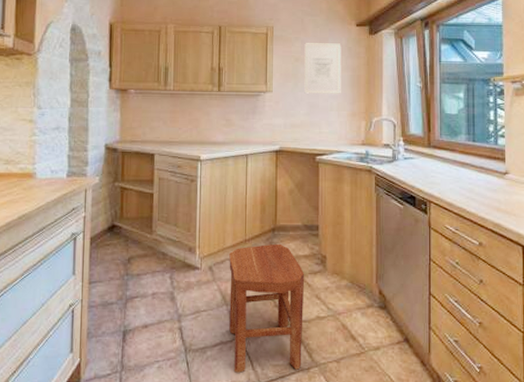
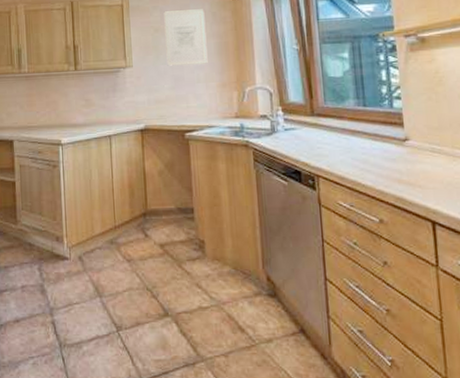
stool: present [229,243,305,373] -> none [99,229,186,369]

